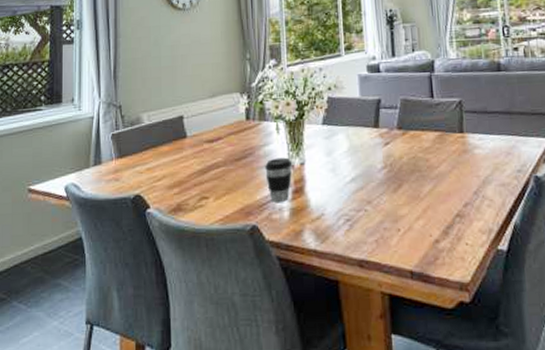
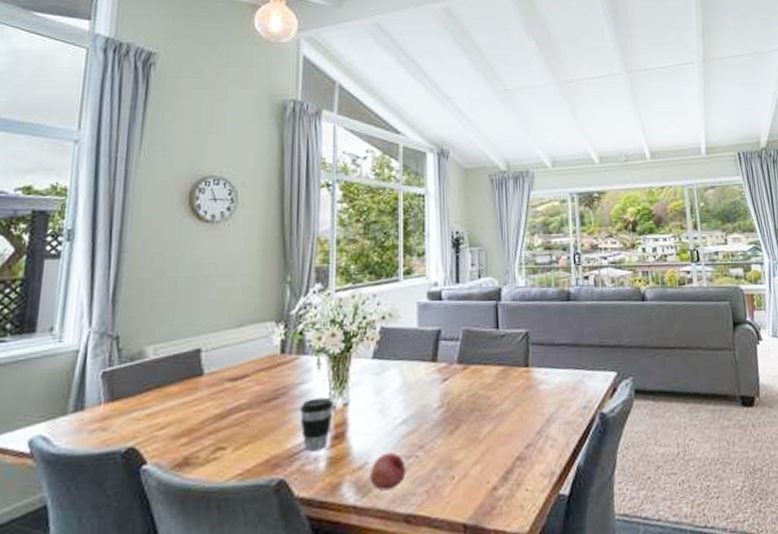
fruit: none [326,205,357,239] -> present [370,452,406,491]

